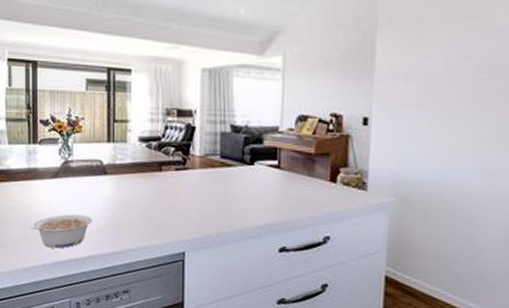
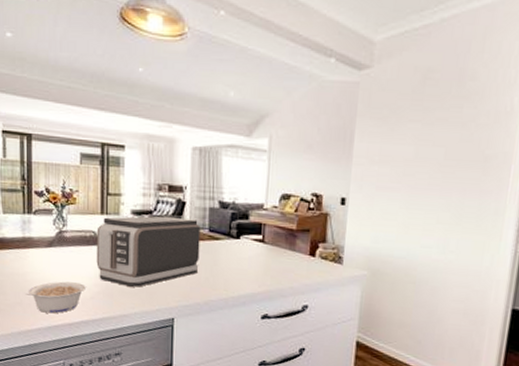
toaster: none [103,142,212,219] -> present [96,216,201,287]

